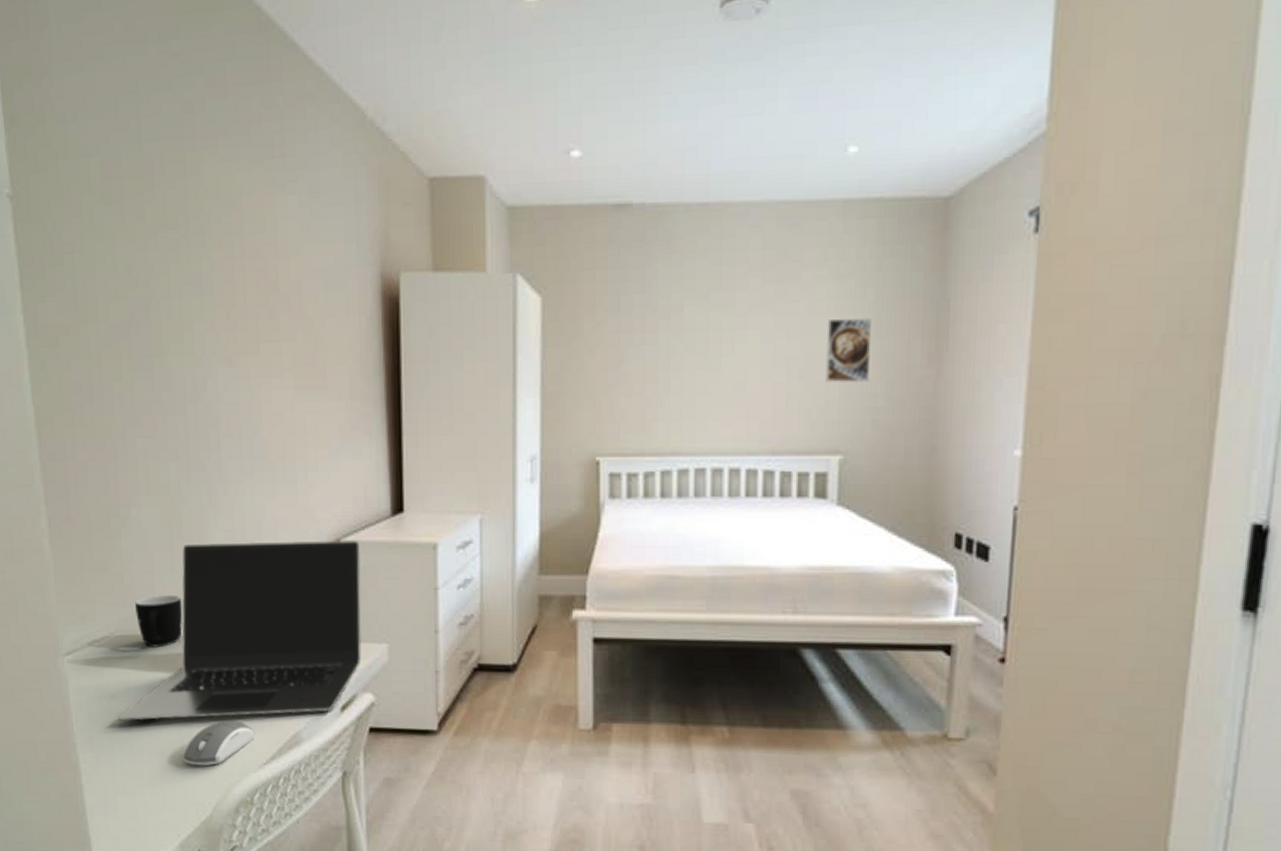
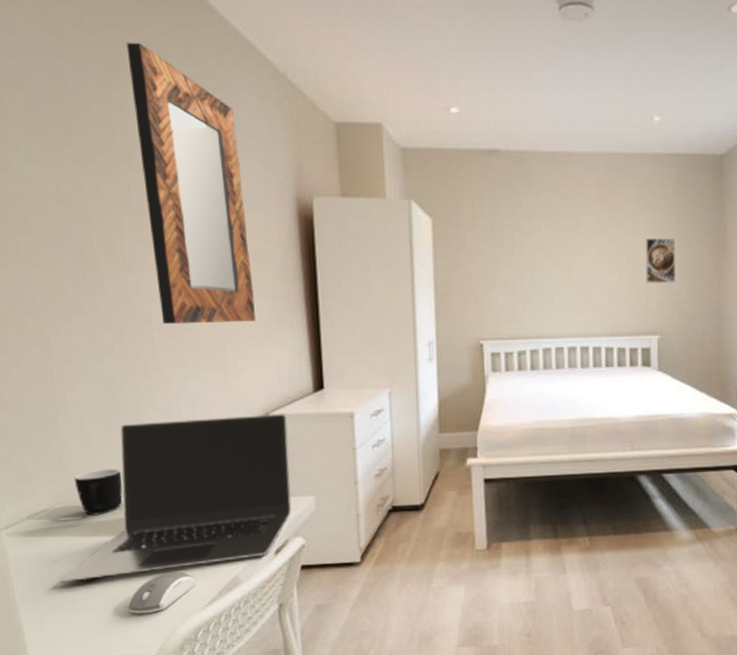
home mirror: none [203,93,330,429] -> present [126,42,256,325]

